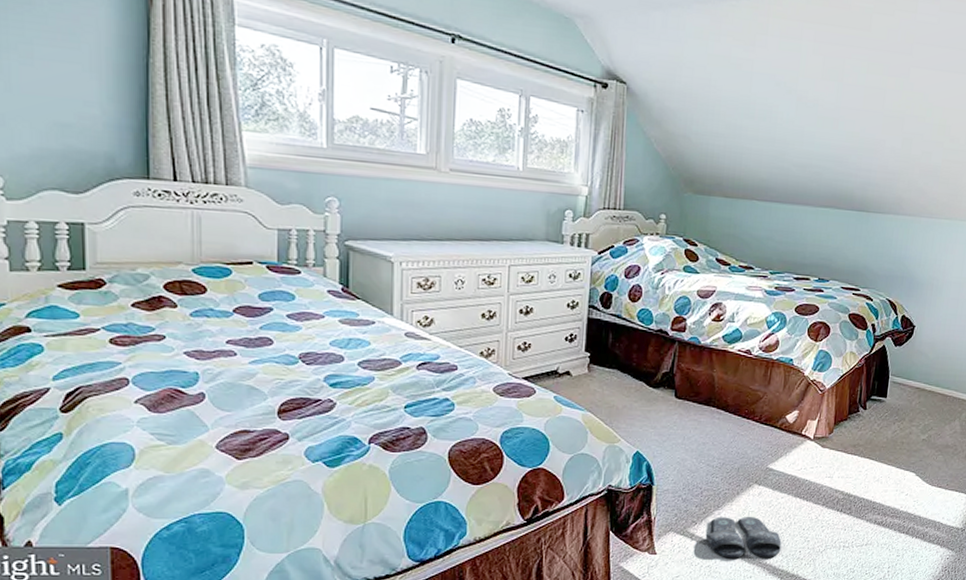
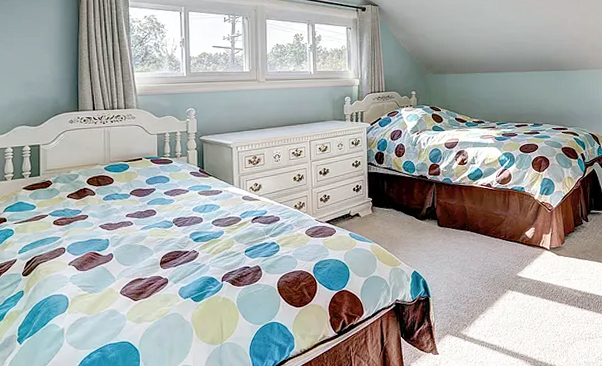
slippers: present [706,517,782,559] -> none [476,318,538,355]

